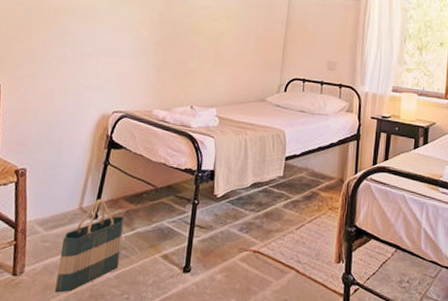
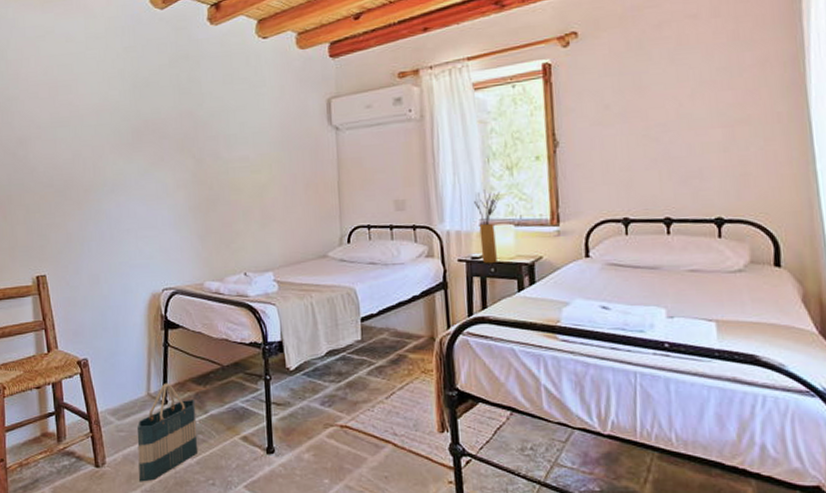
vase: none [390,63,410,124] -> present [474,189,500,264]

